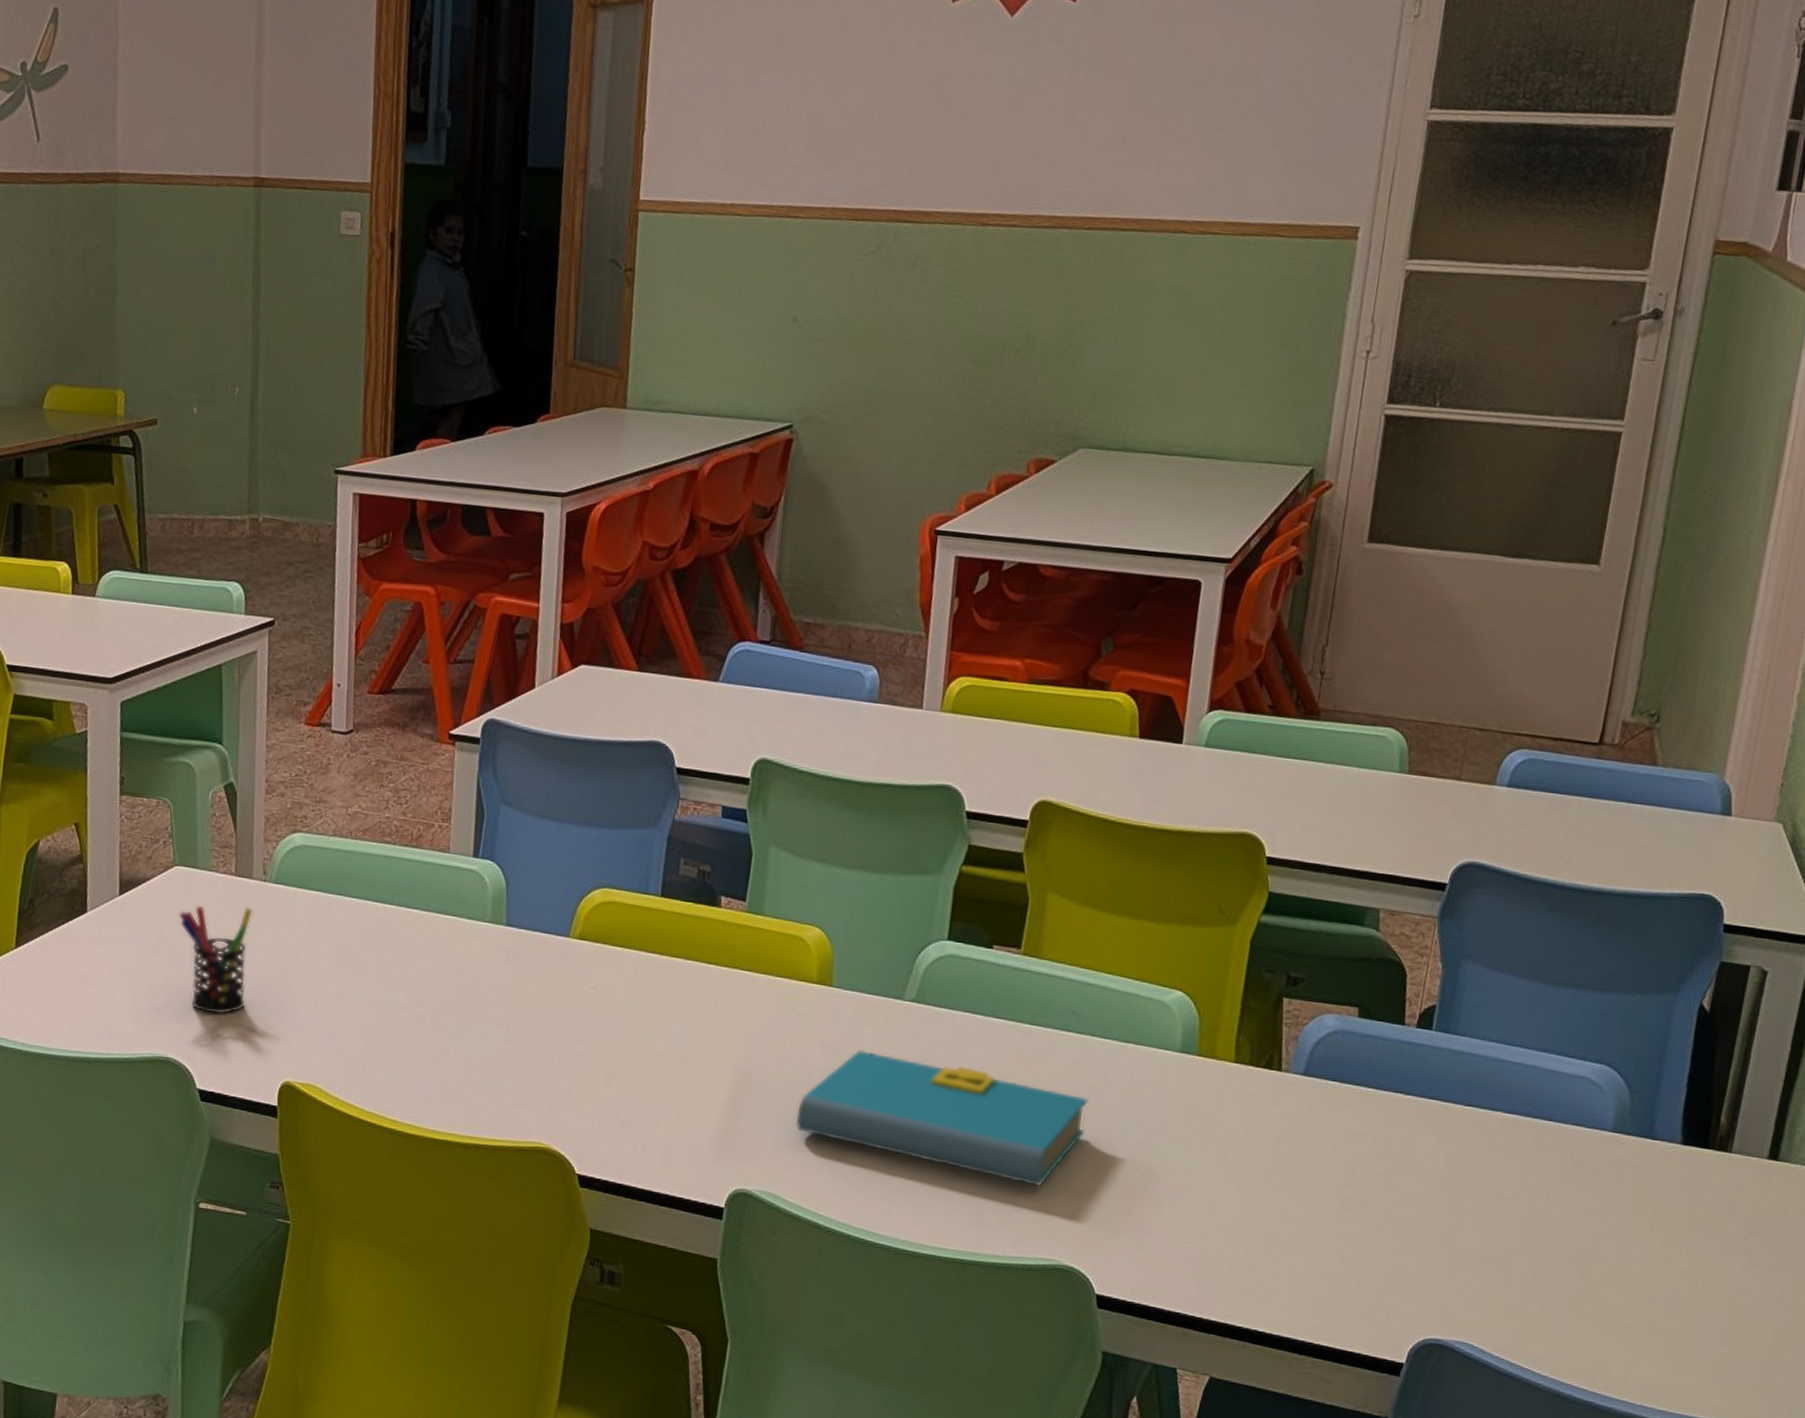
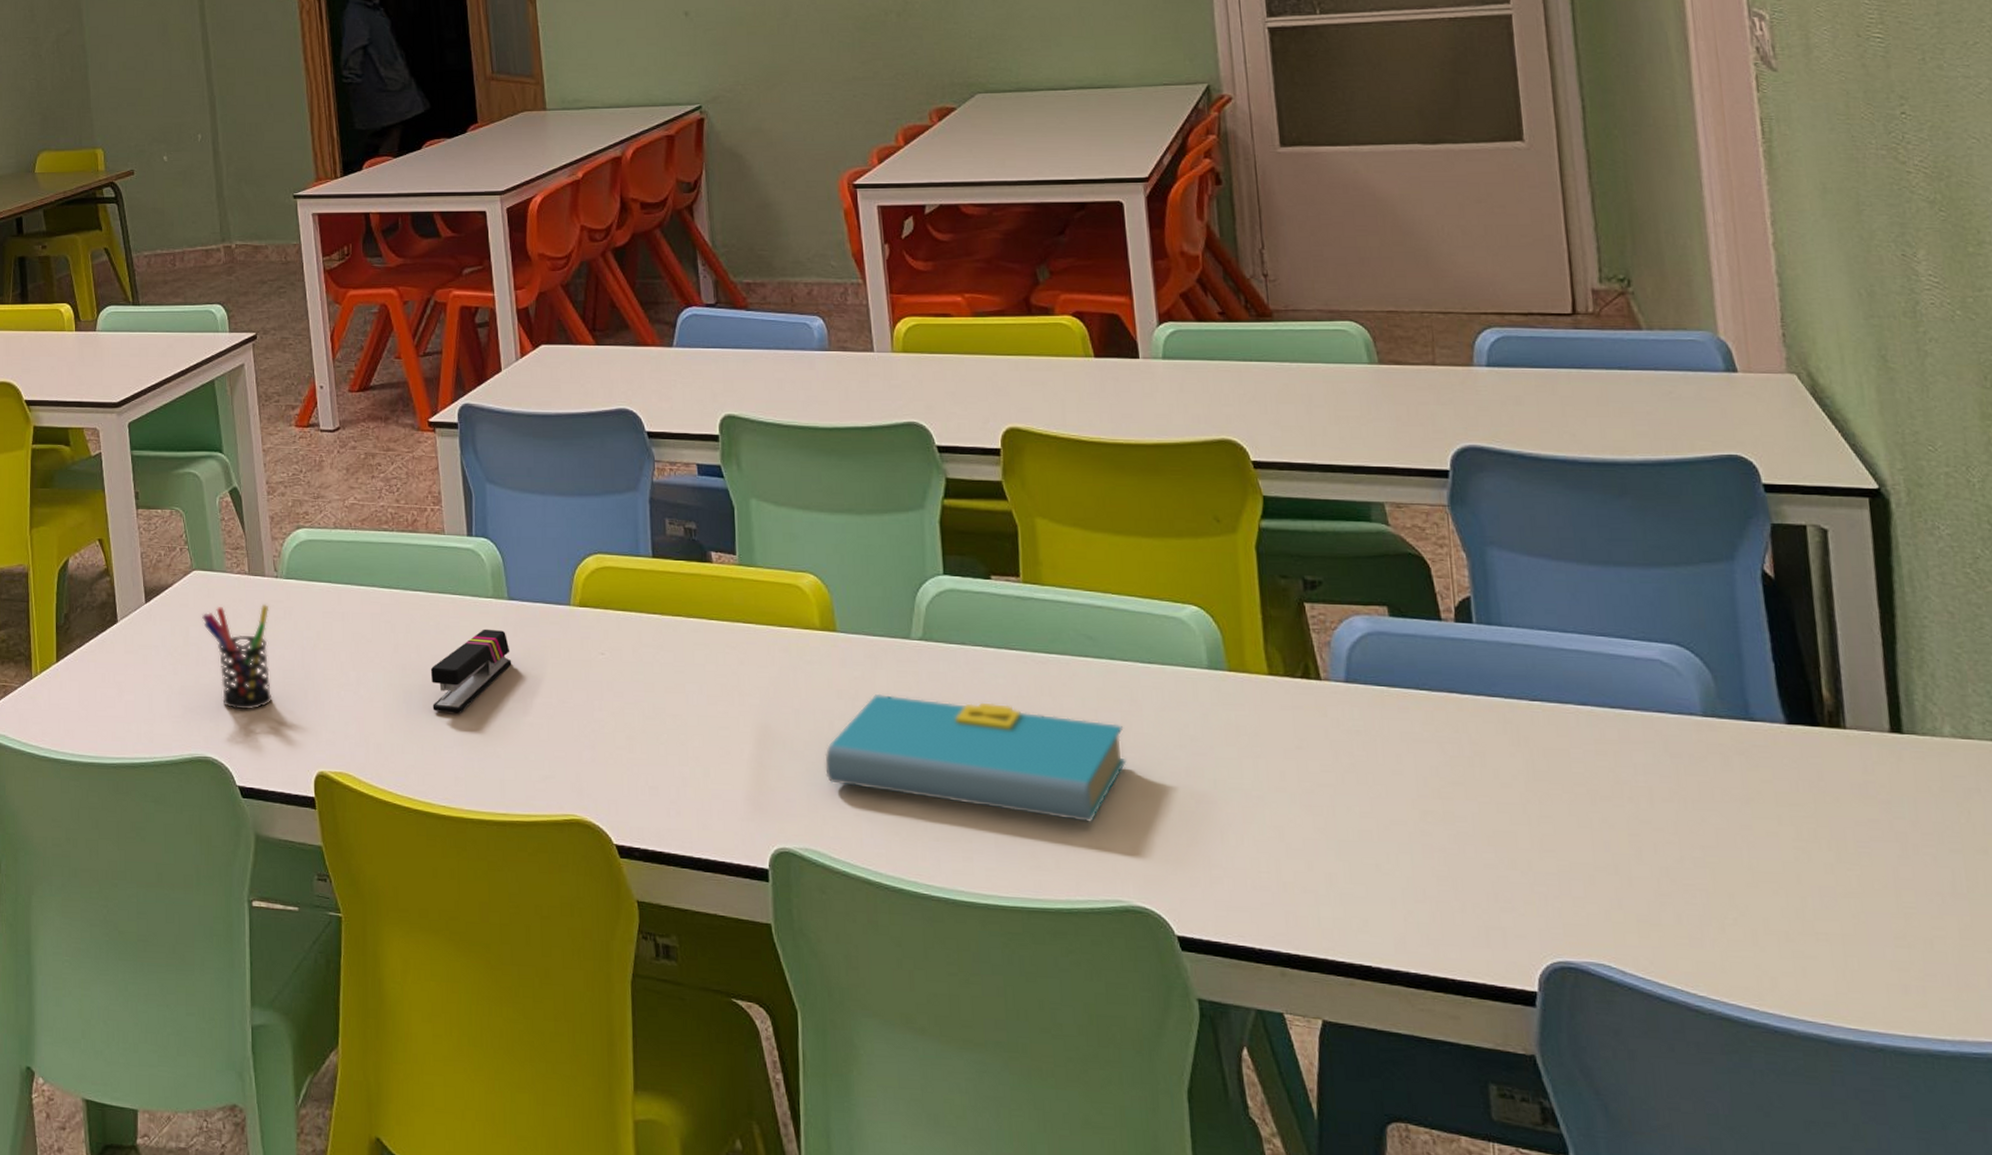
stapler: none [411,953,501,1035] -> present [430,629,512,713]

